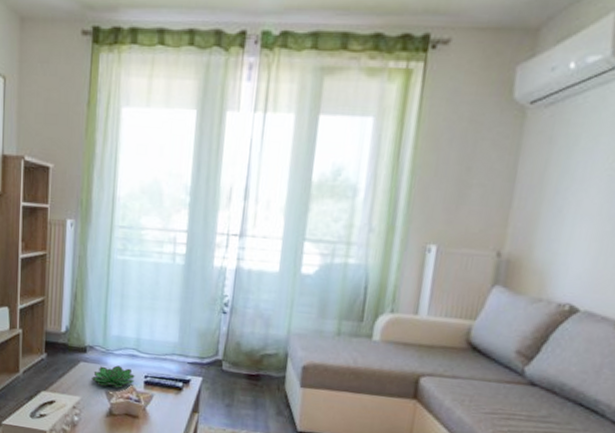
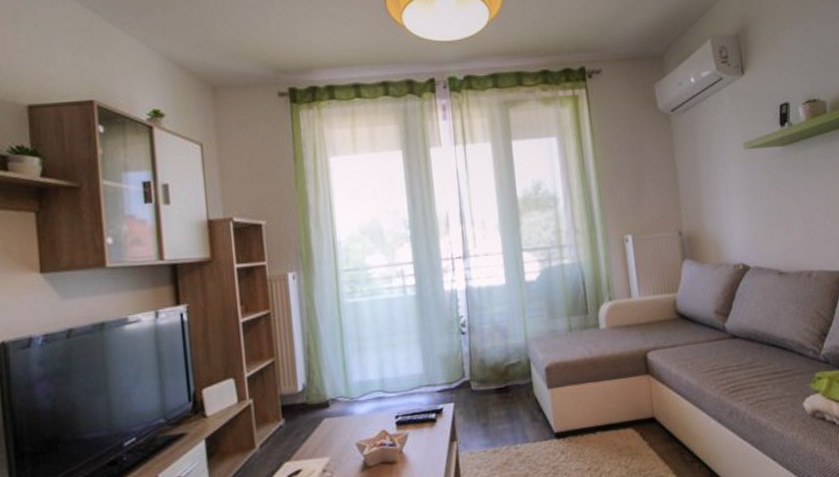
succulent plant: present [92,365,135,388] -> none [339,412,386,439]

